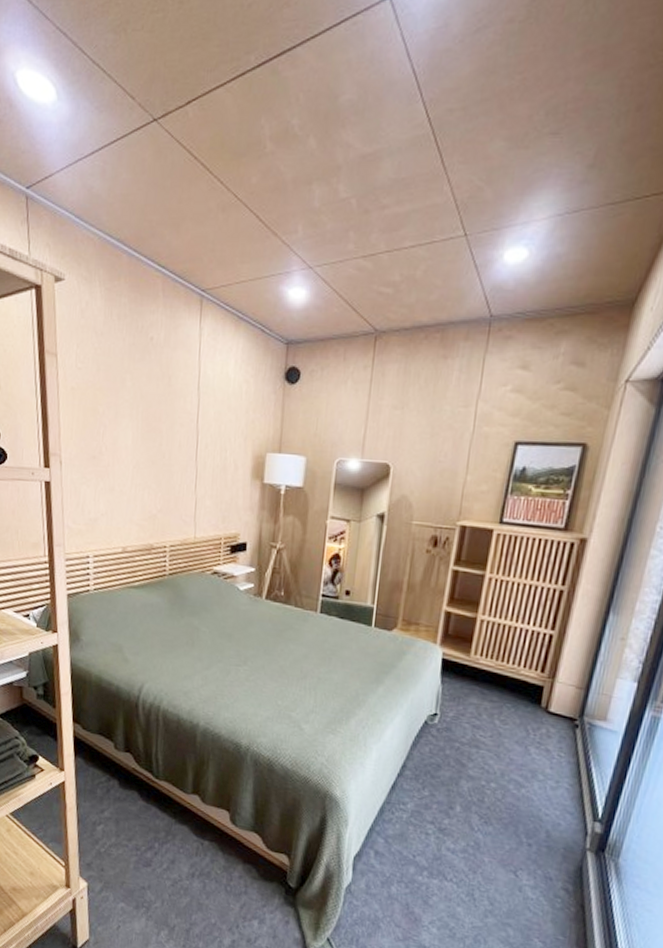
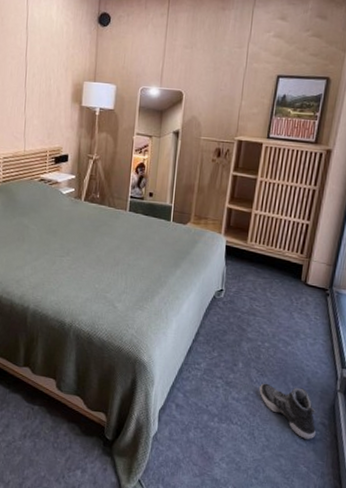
sneaker: none [482,833,557,908] -> present [259,383,316,439]

